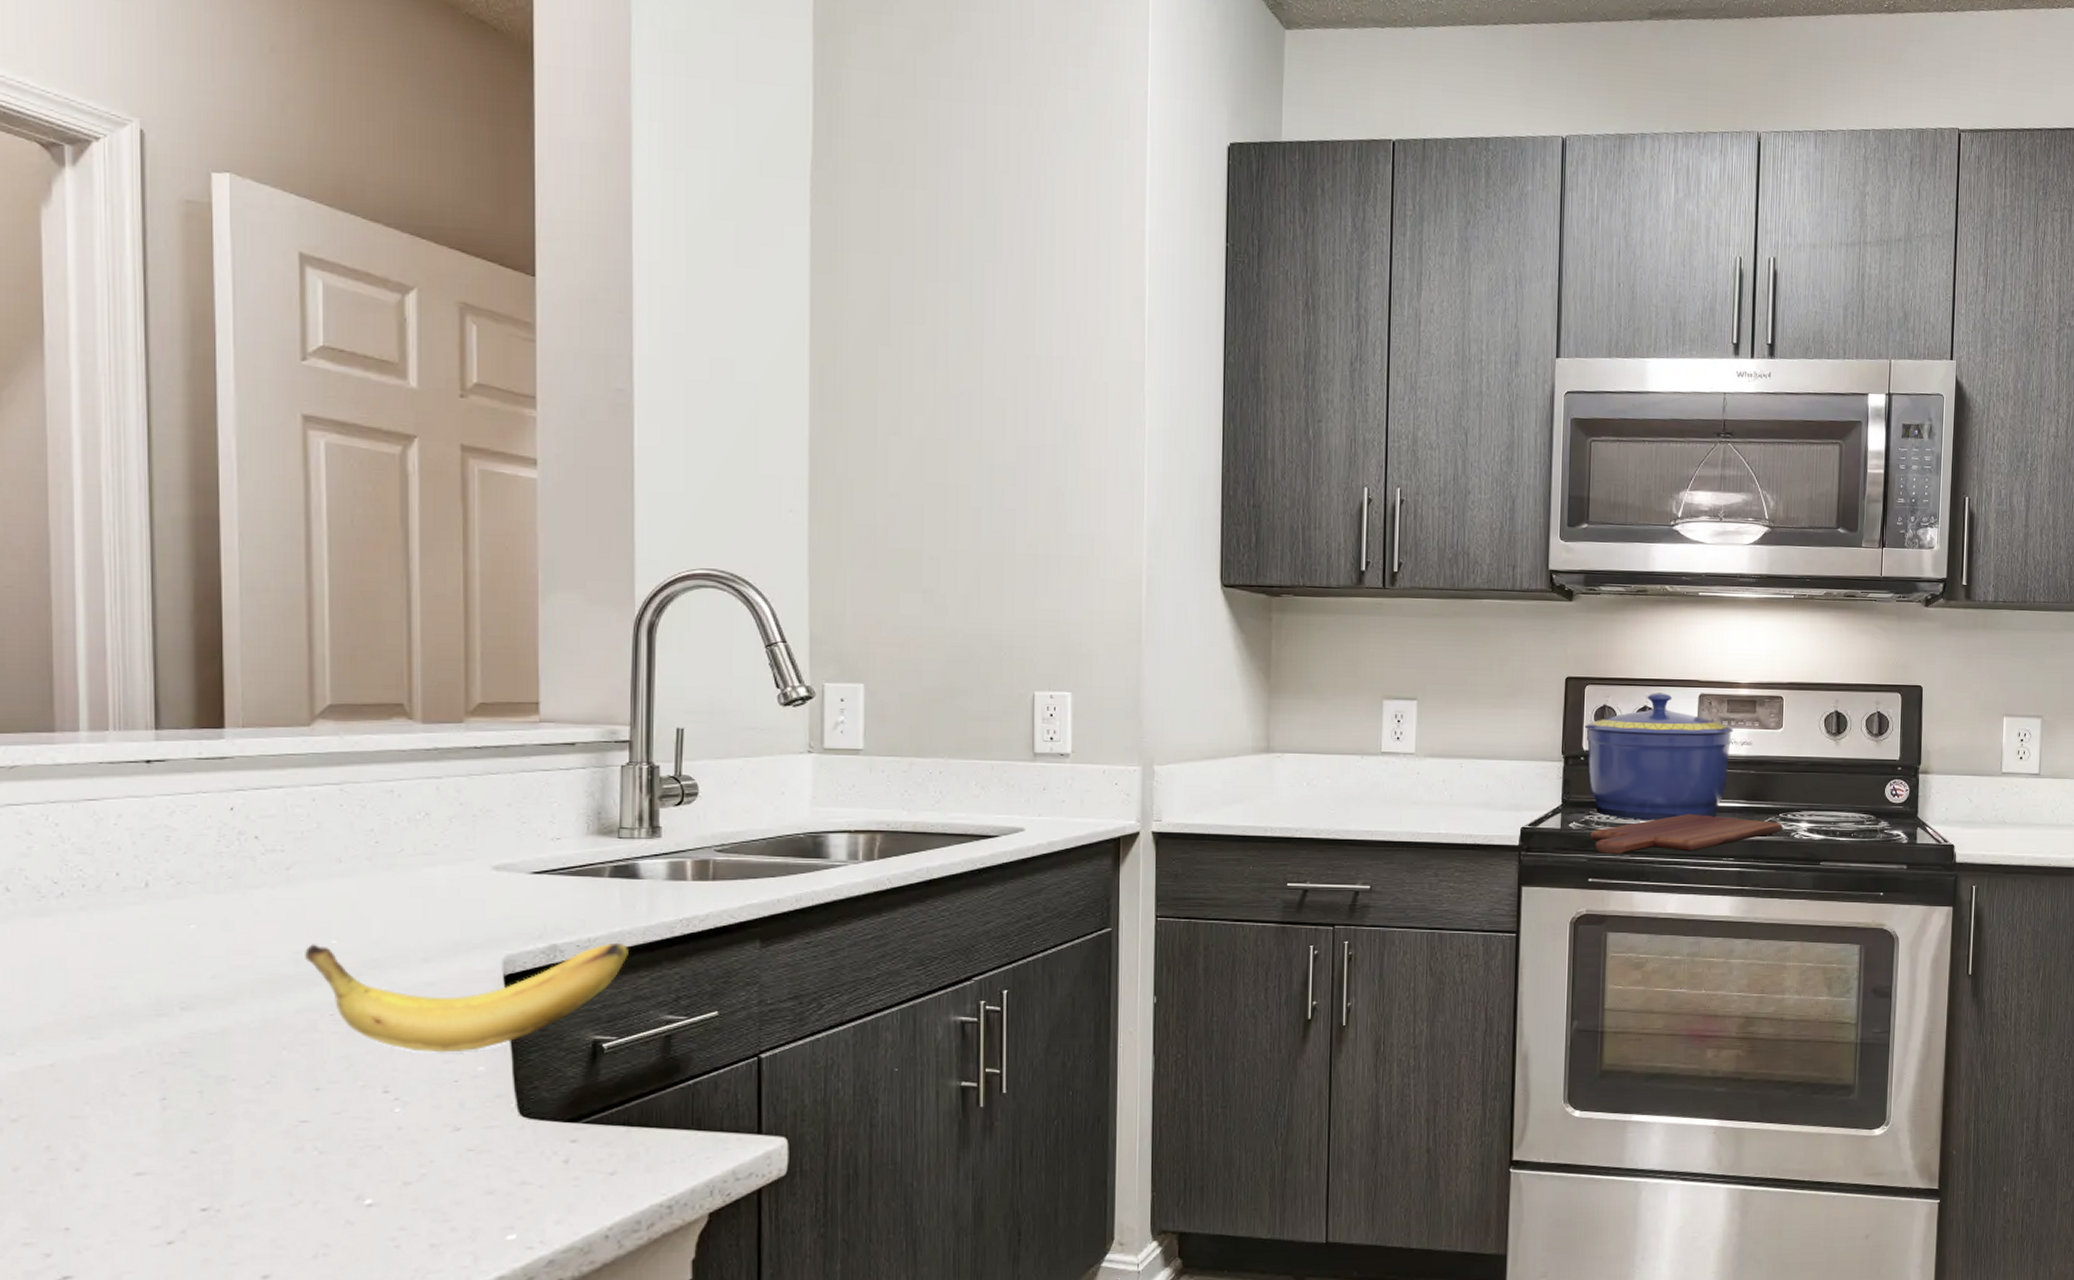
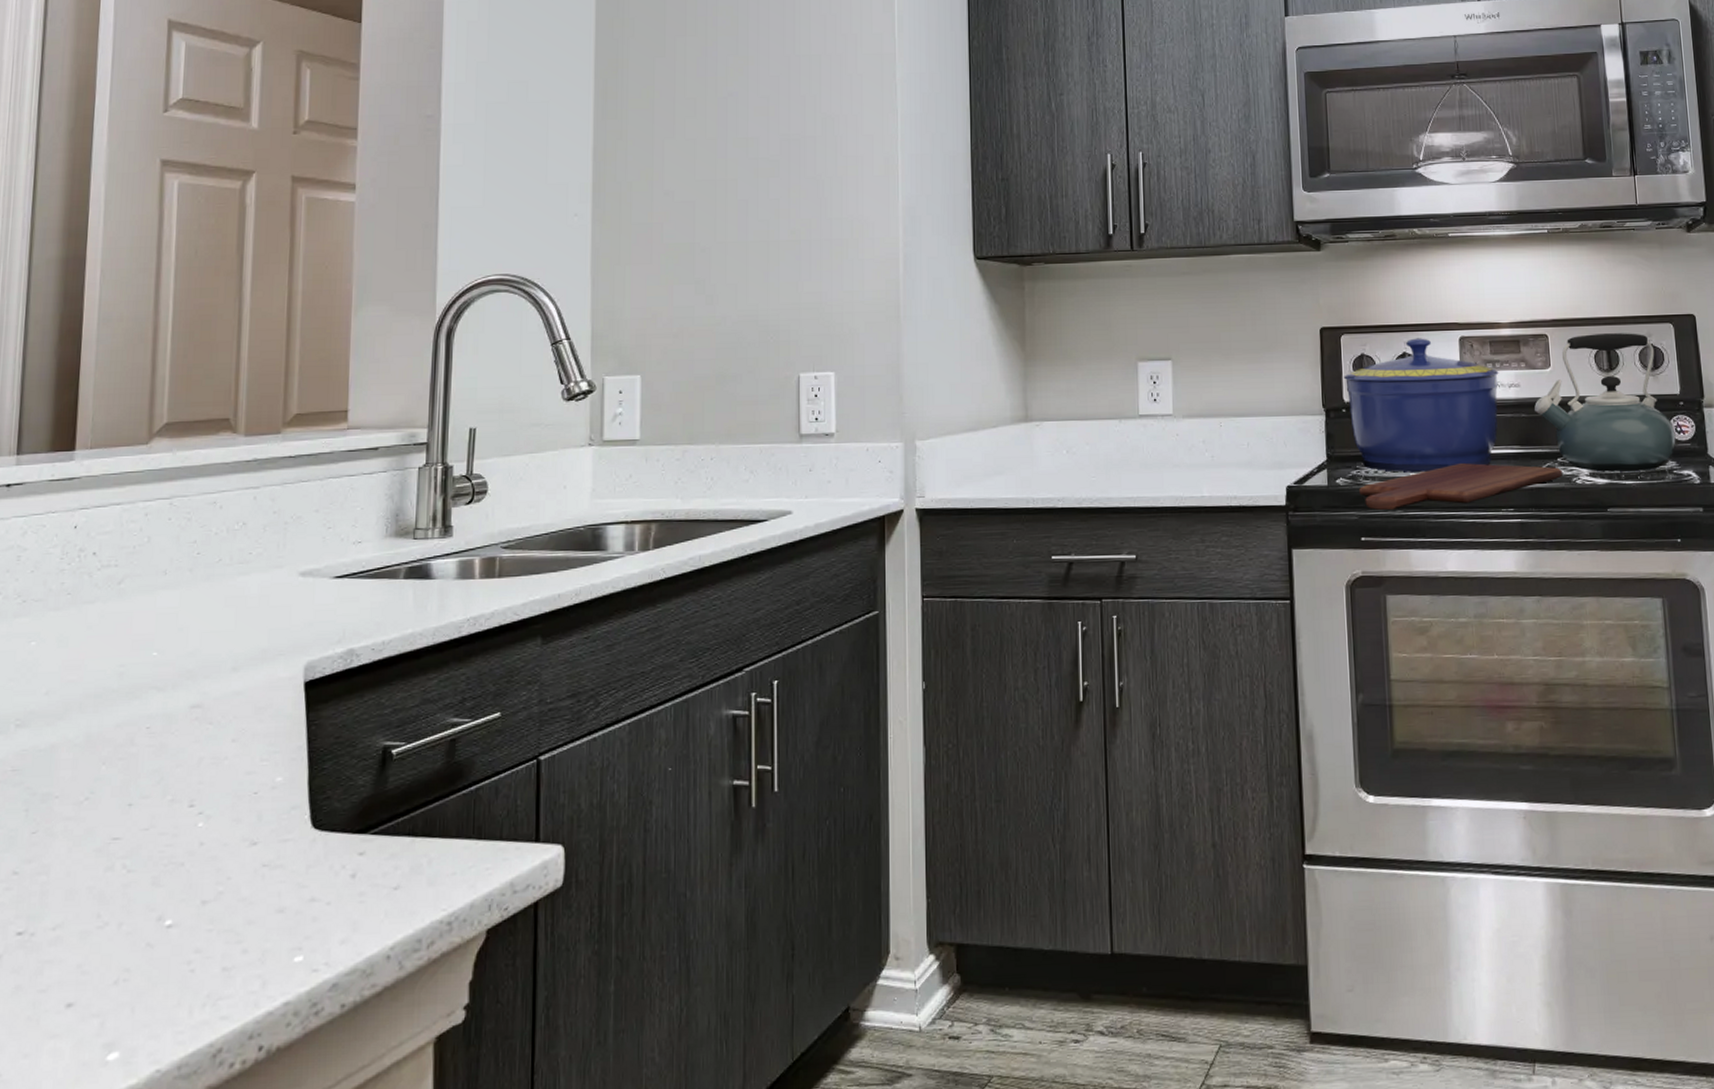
banana: present [305,942,629,1053] -> none [128,644,419,764]
kettle: none [1762,699,1891,829] -> present [1533,333,1676,472]

